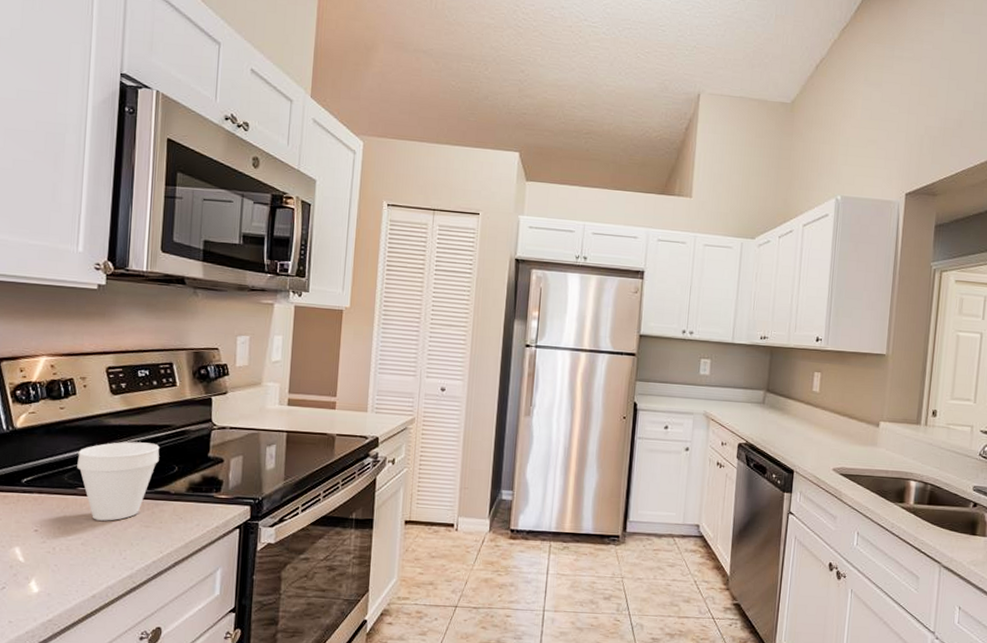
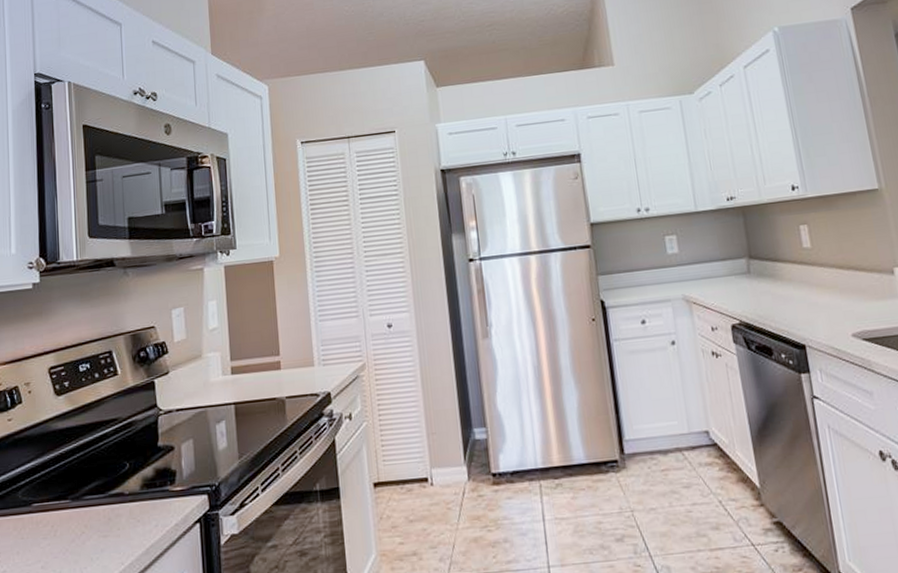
cup: present [77,441,160,521] -> none [29,441,109,538]

